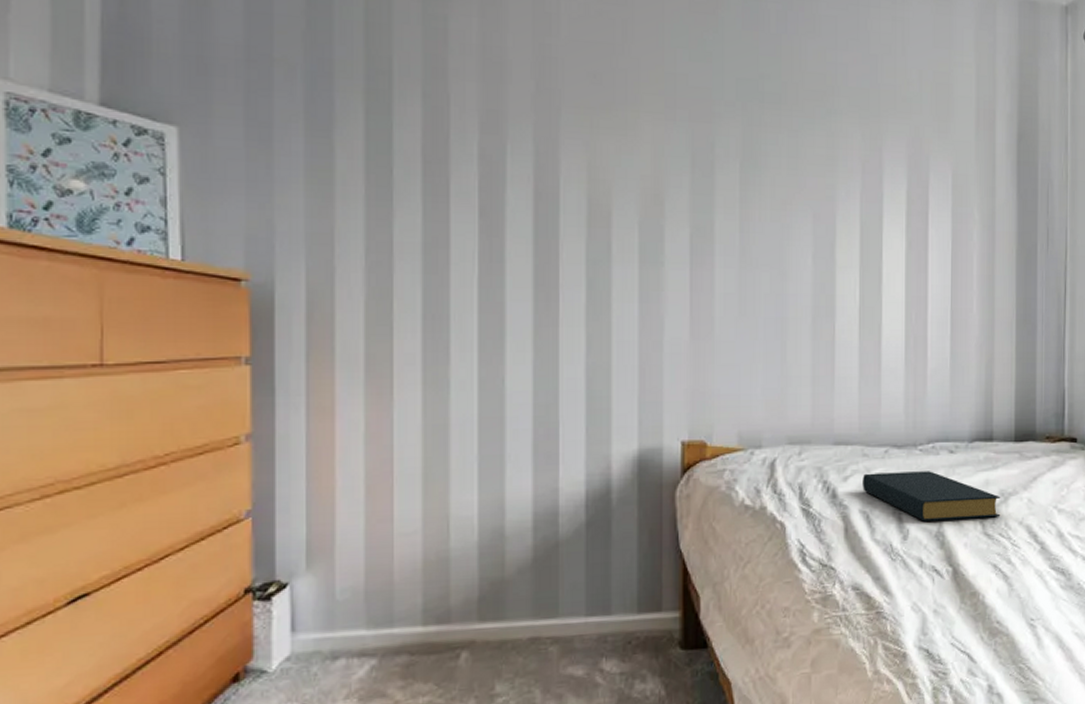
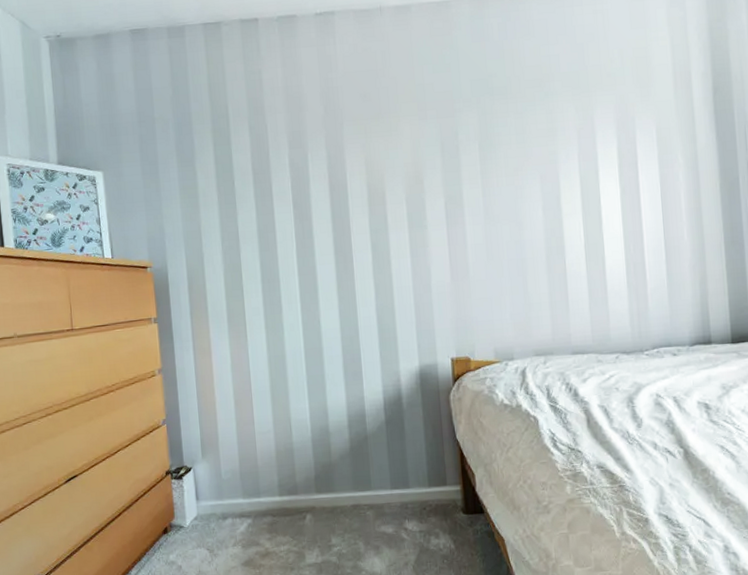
hardback book: present [863,471,1001,522] -> none [599,371,724,412]

